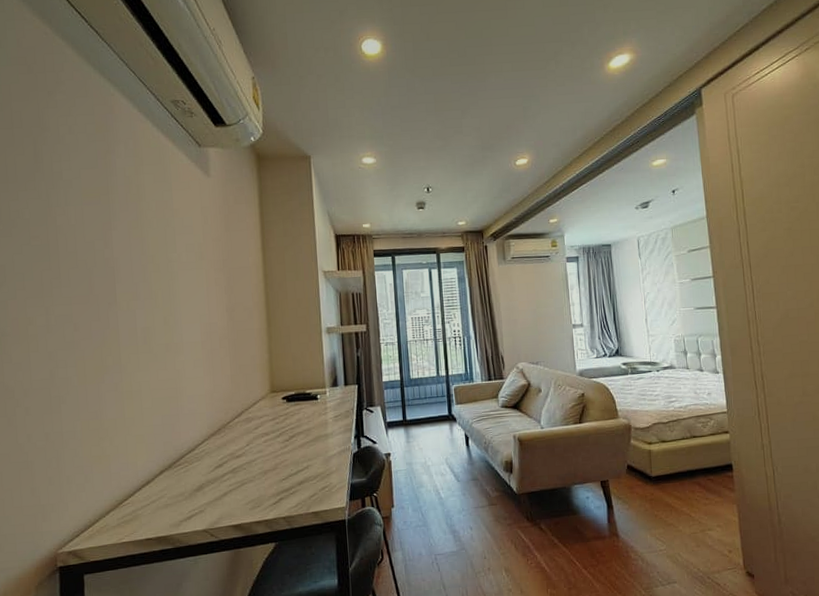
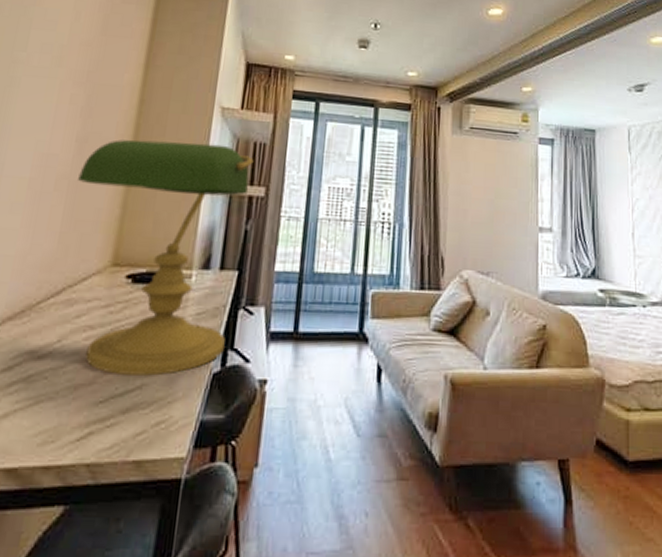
desk lamp: none [234,299,358,462] -> present [78,139,254,376]

